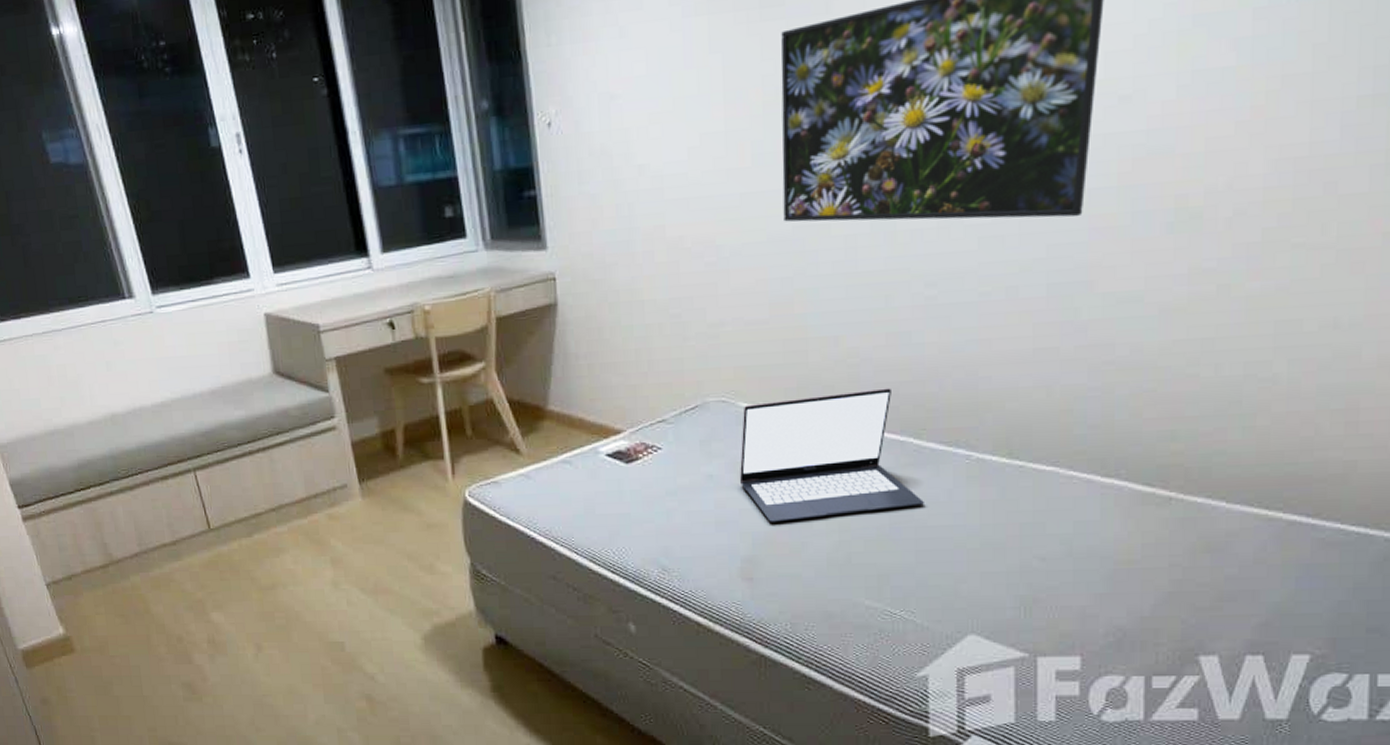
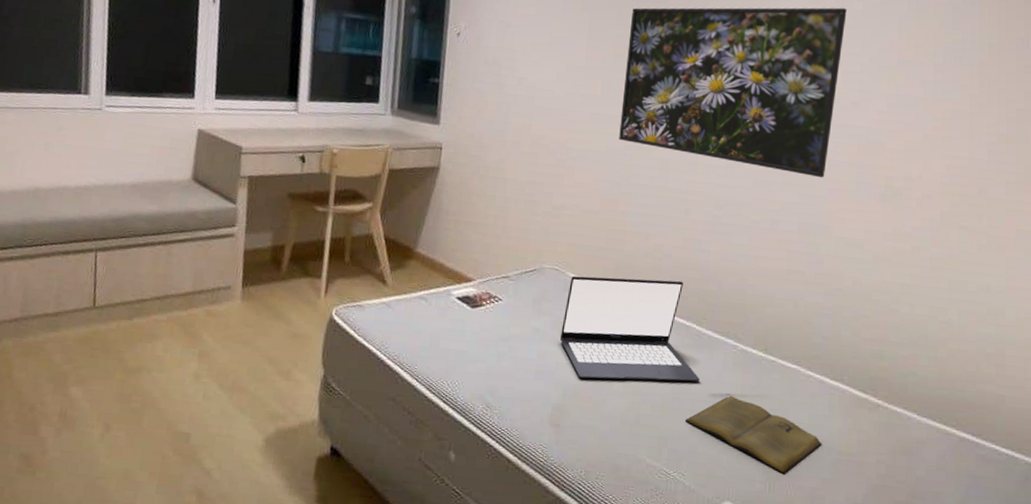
book: none [910,515,1093,596] -> present [686,395,822,474]

